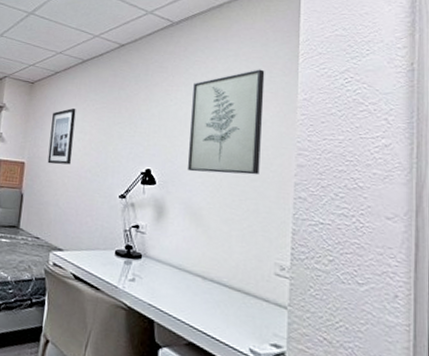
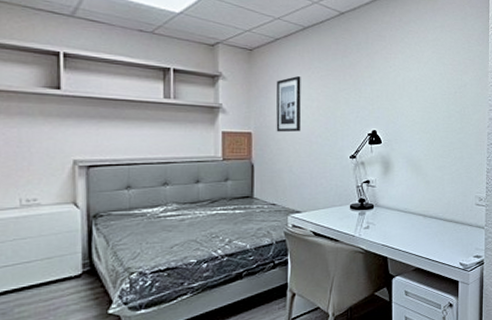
wall art: present [188,69,265,175] -> none [408,39,465,130]

